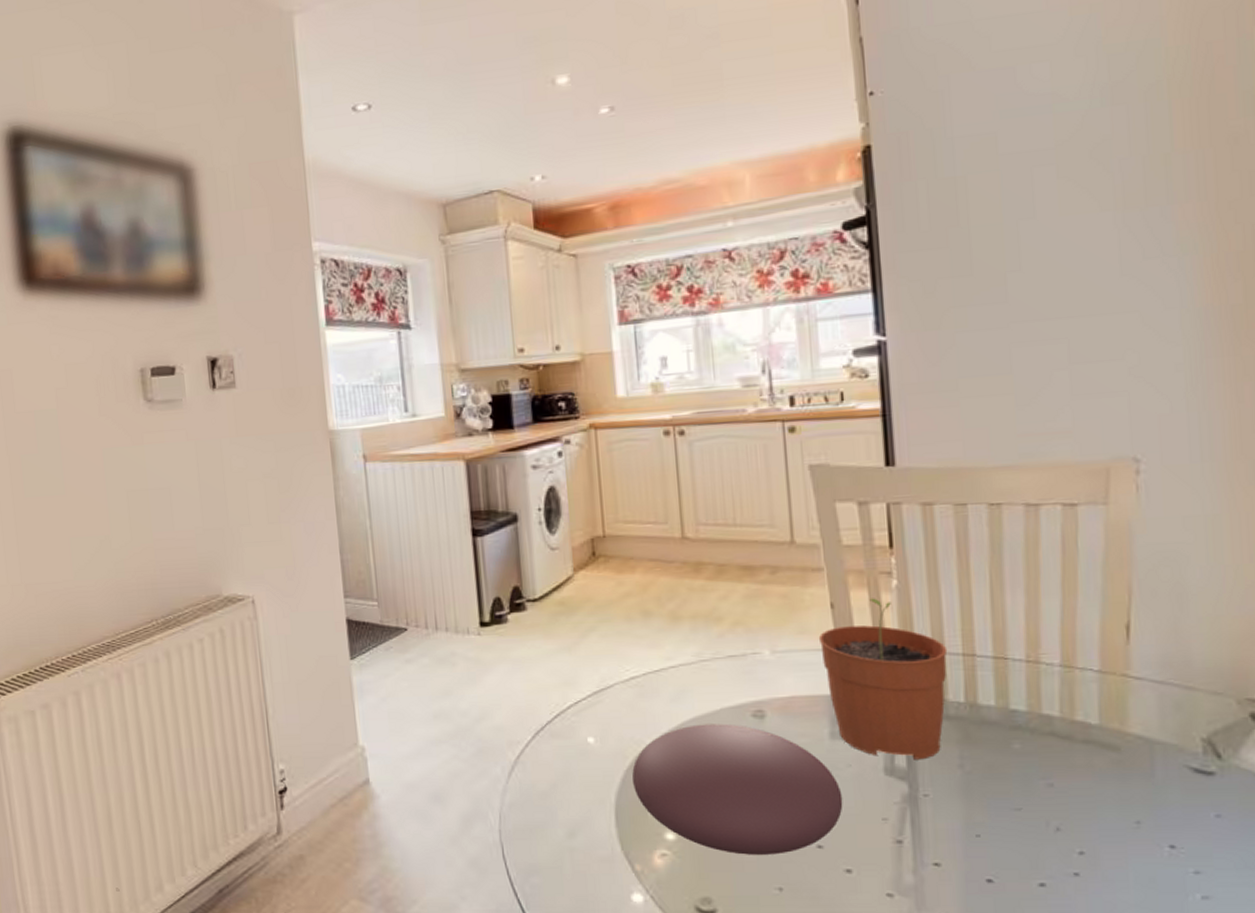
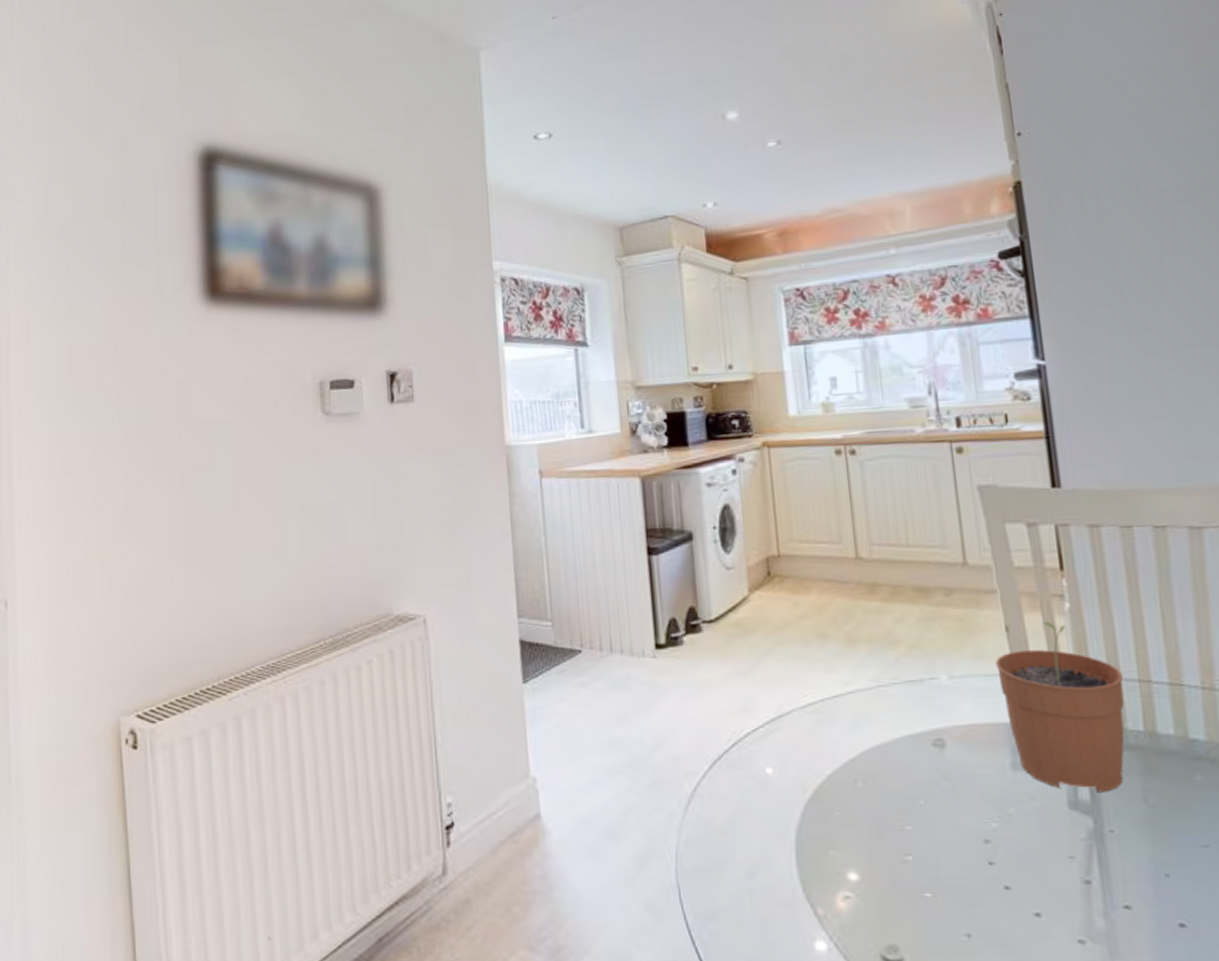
decorative bowl: present [632,723,843,855] -> none [812,753,1029,897]

